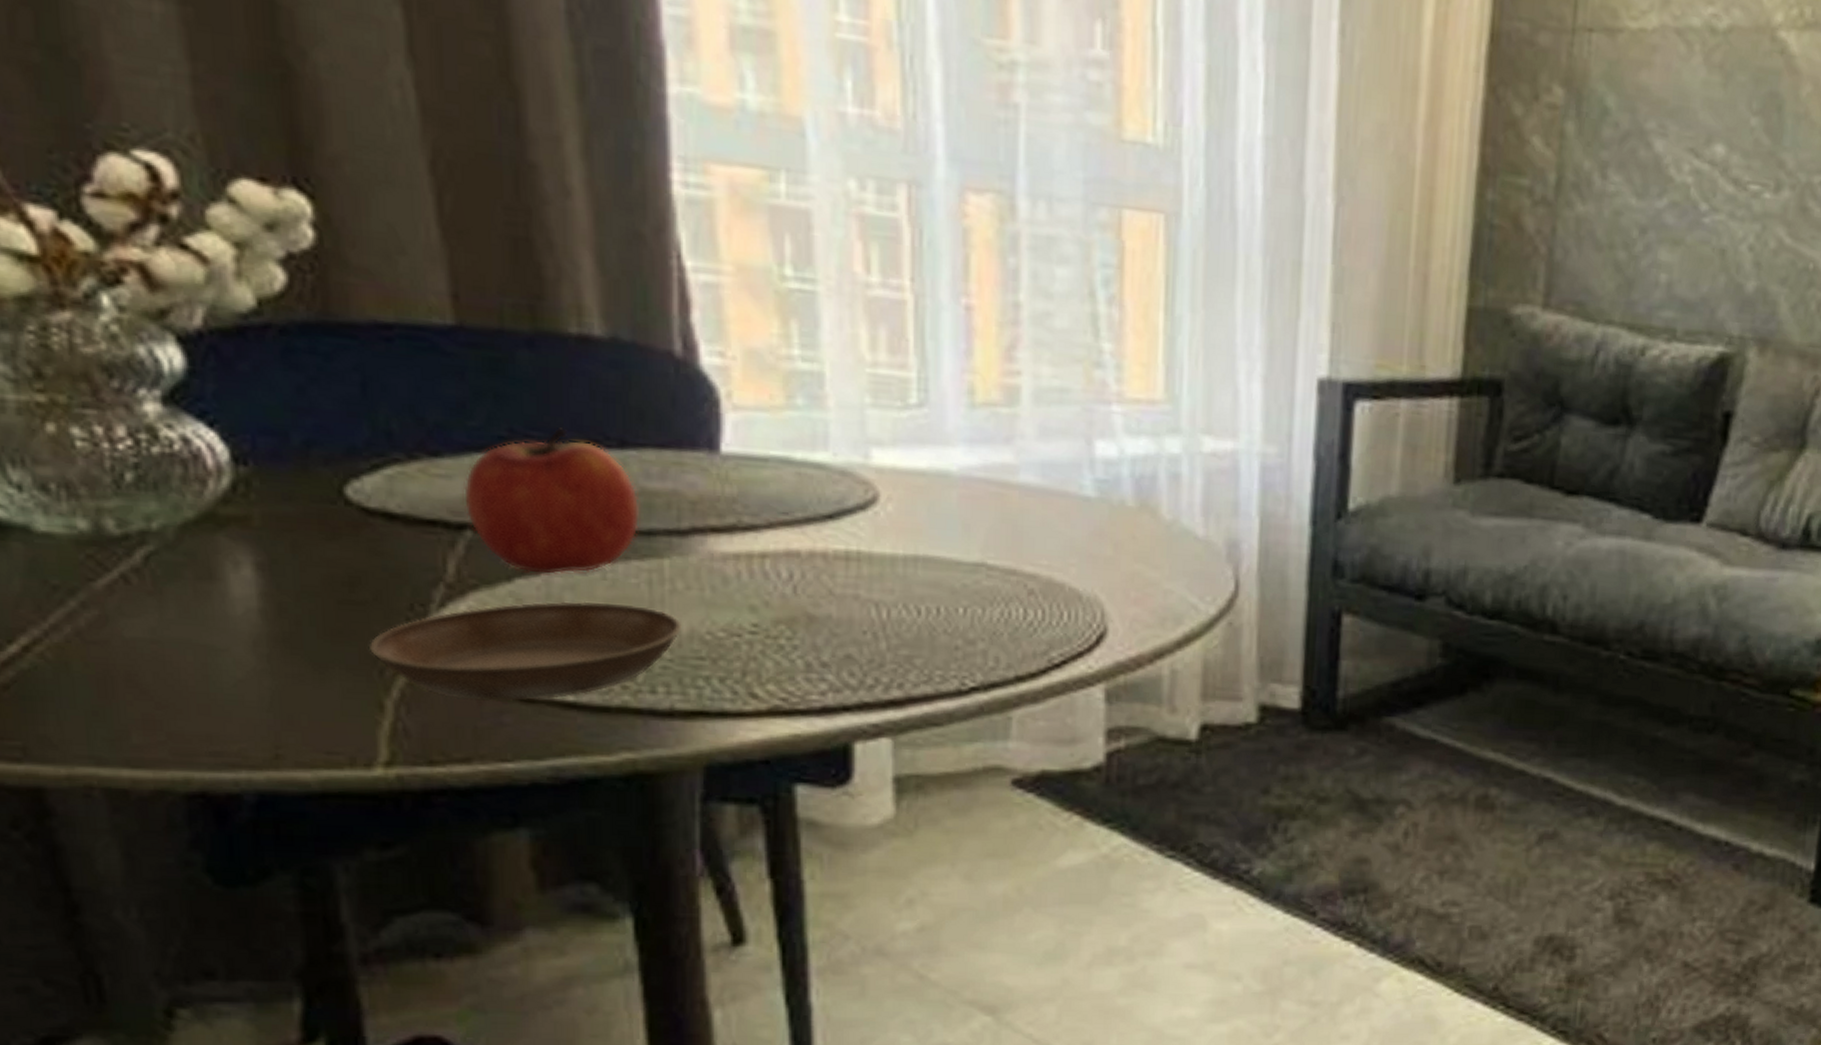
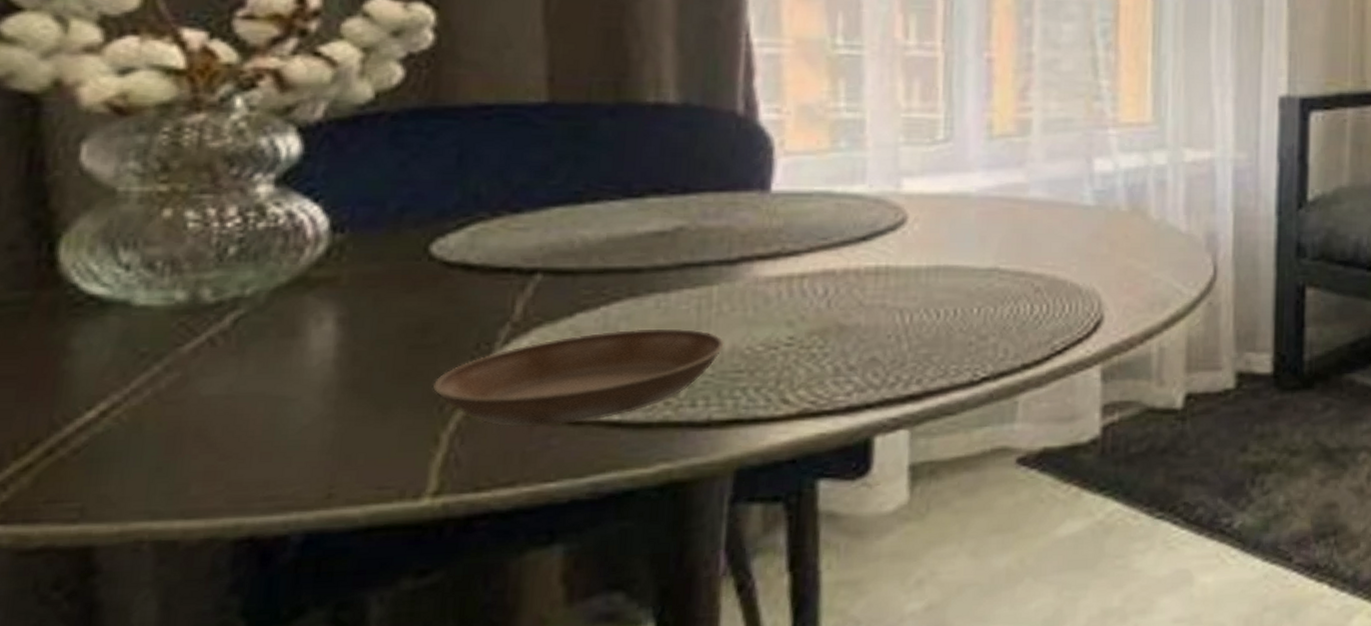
apple: present [462,426,640,575] -> none [537,179,696,309]

